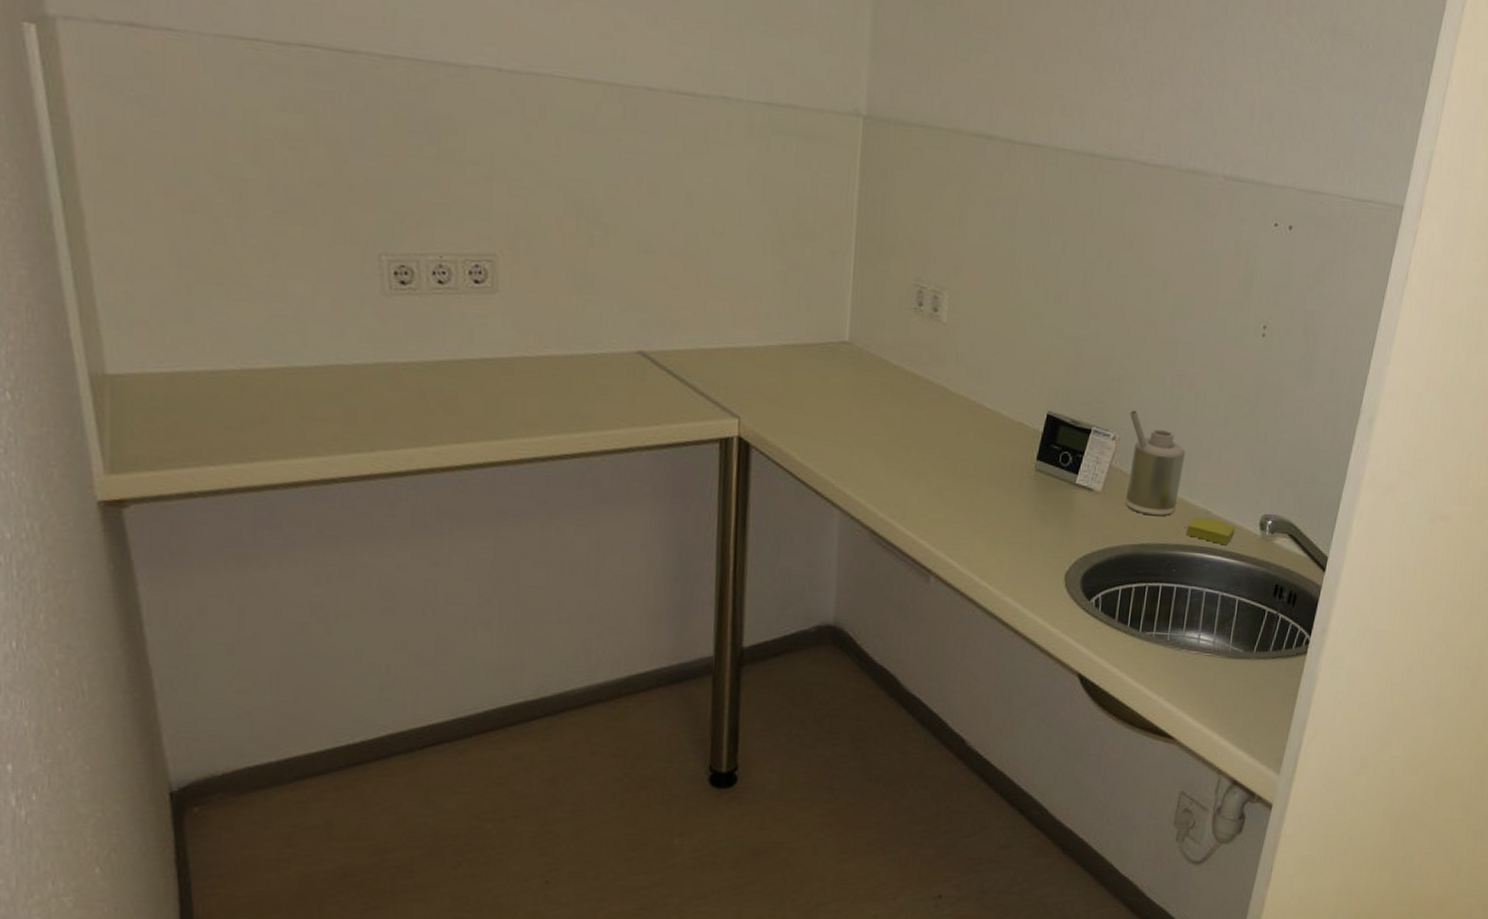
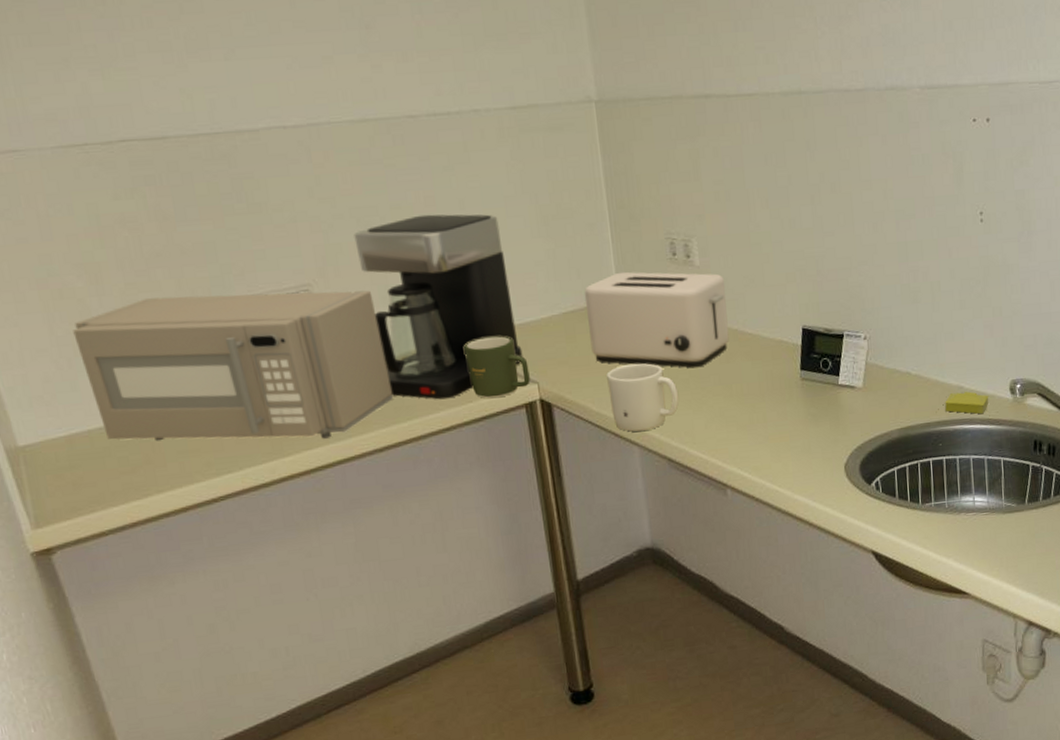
microwave: none [200,232,570,435] -> present [73,290,394,441]
coffee maker: none [557,202,728,416] -> present [354,214,523,400]
mug: none [661,354,732,426] -> present [464,336,530,399]
toaster: none [807,311,972,436] -> present [584,271,729,368]
mug: none [817,416,897,495] -> present [606,363,679,432]
soap dispenser: present [1125,410,1186,517] -> none [874,309,932,401]

